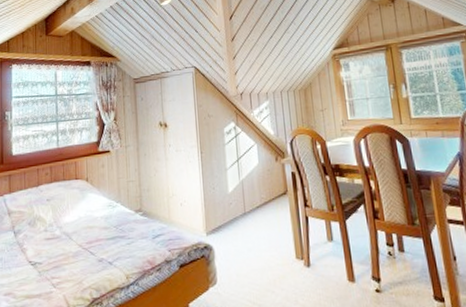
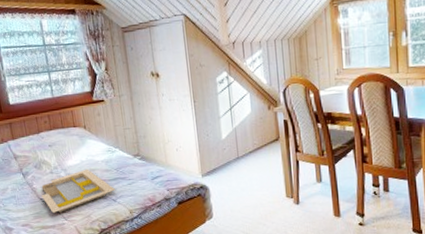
serving tray: none [31,226,112,279] -> present [41,169,115,213]

